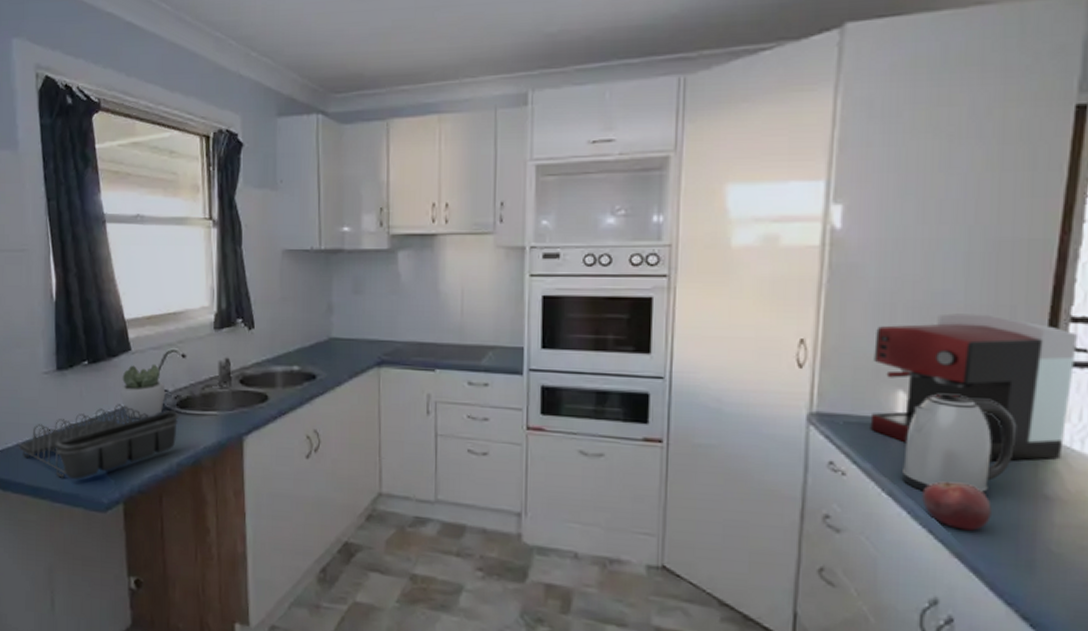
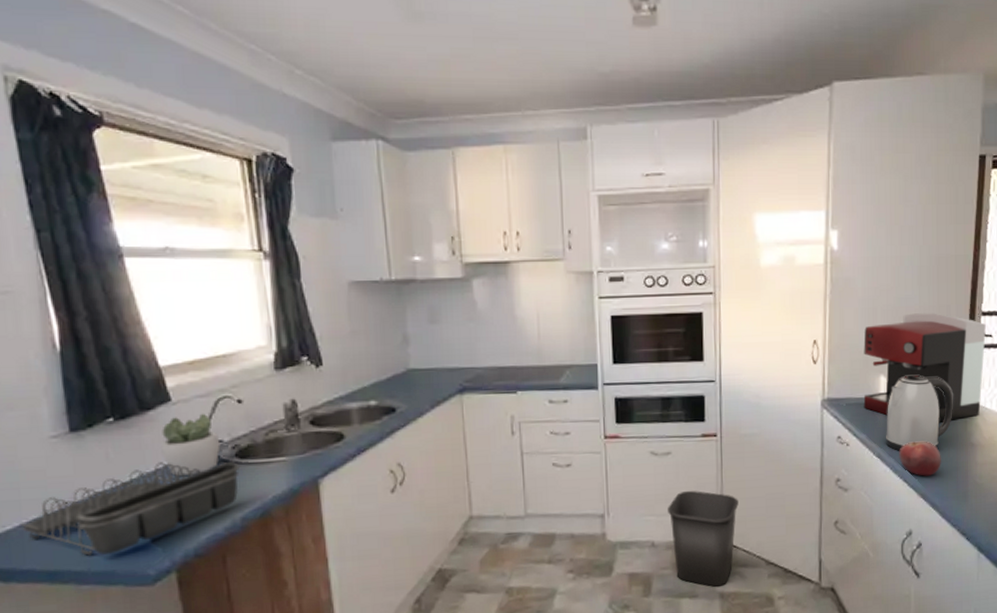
waste bin: none [596,500,686,620] -> present [668,490,739,587]

